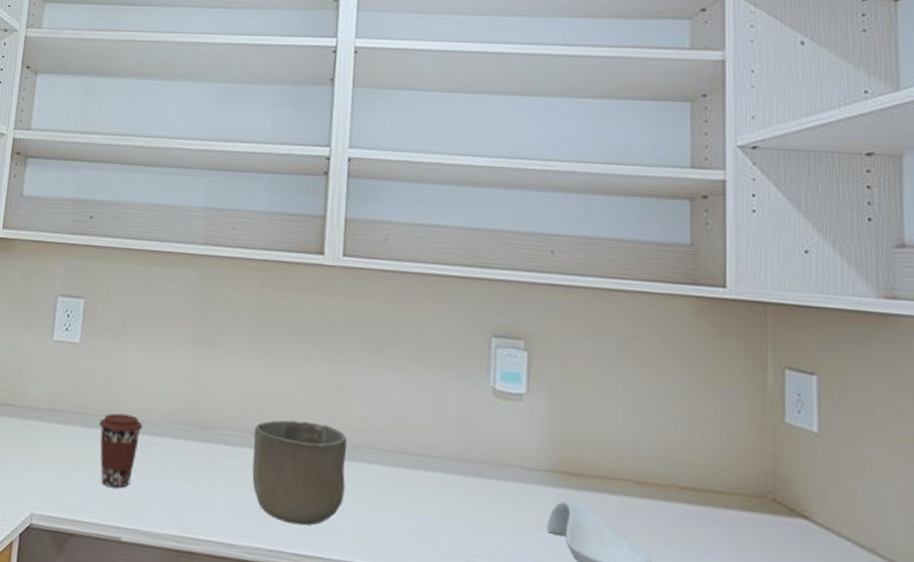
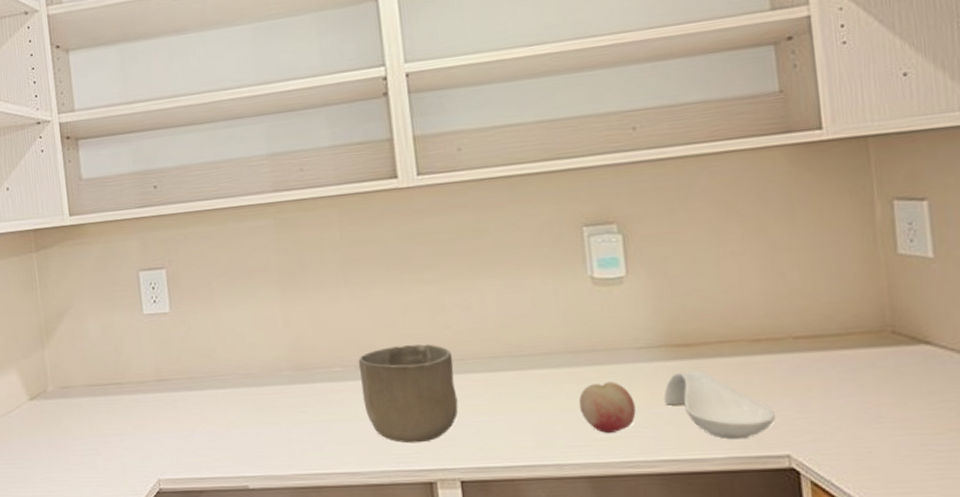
coffee cup: present [99,413,143,488] -> none [205,371,249,442]
fruit: none [463,497,518,552] -> present [578,382,636,434]

